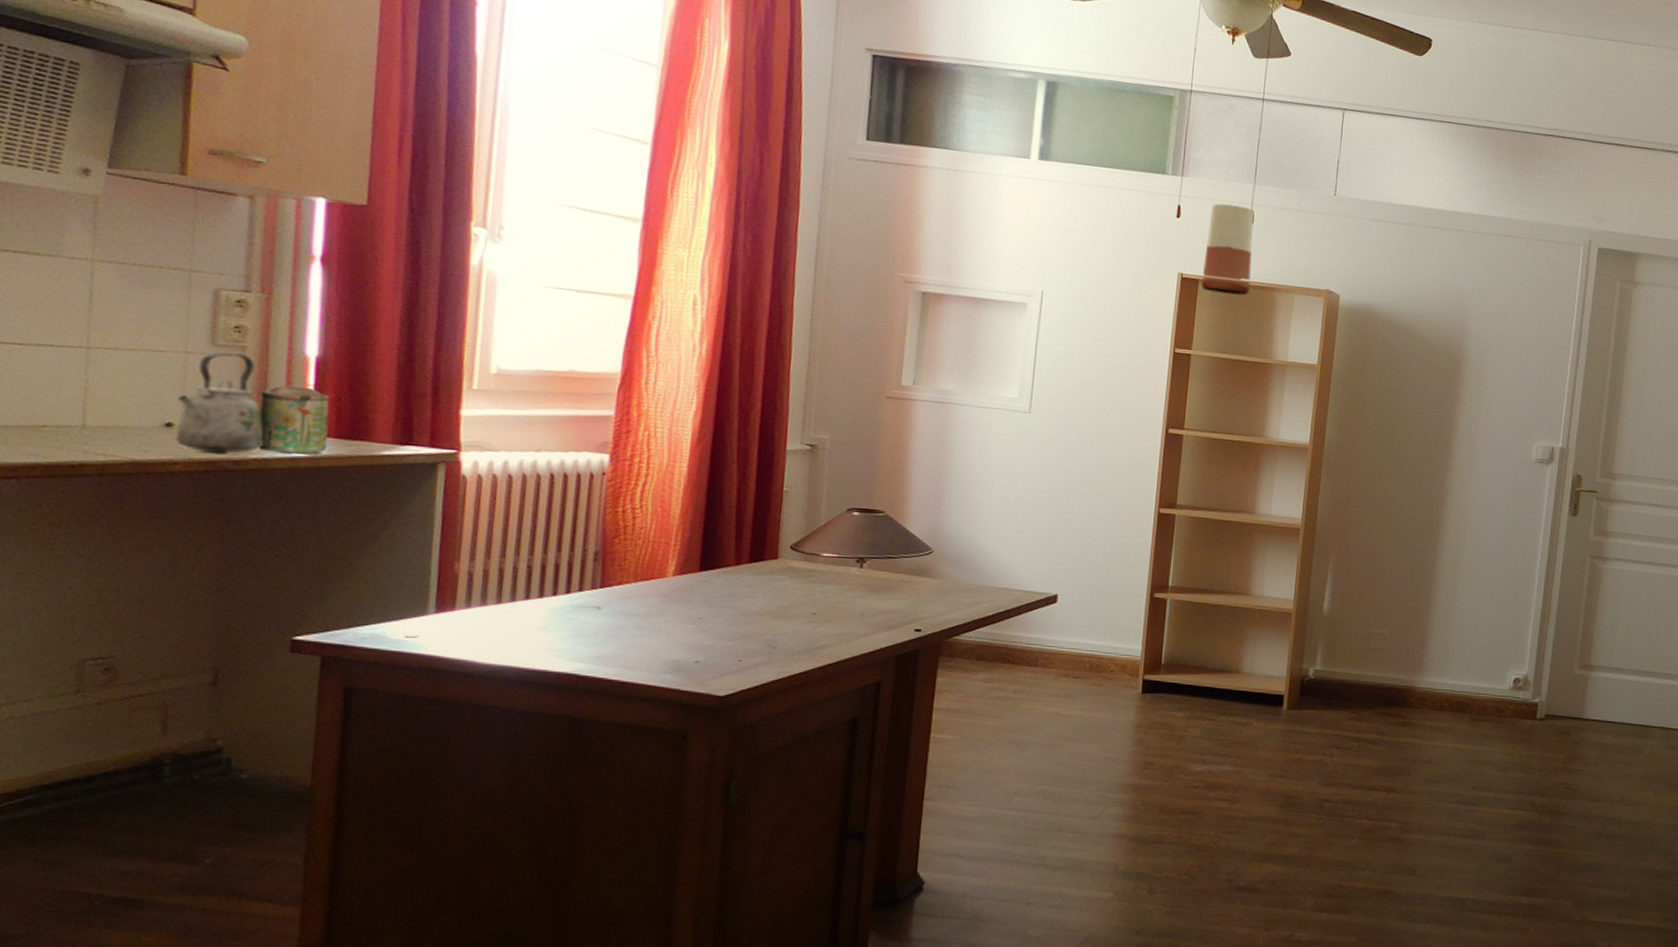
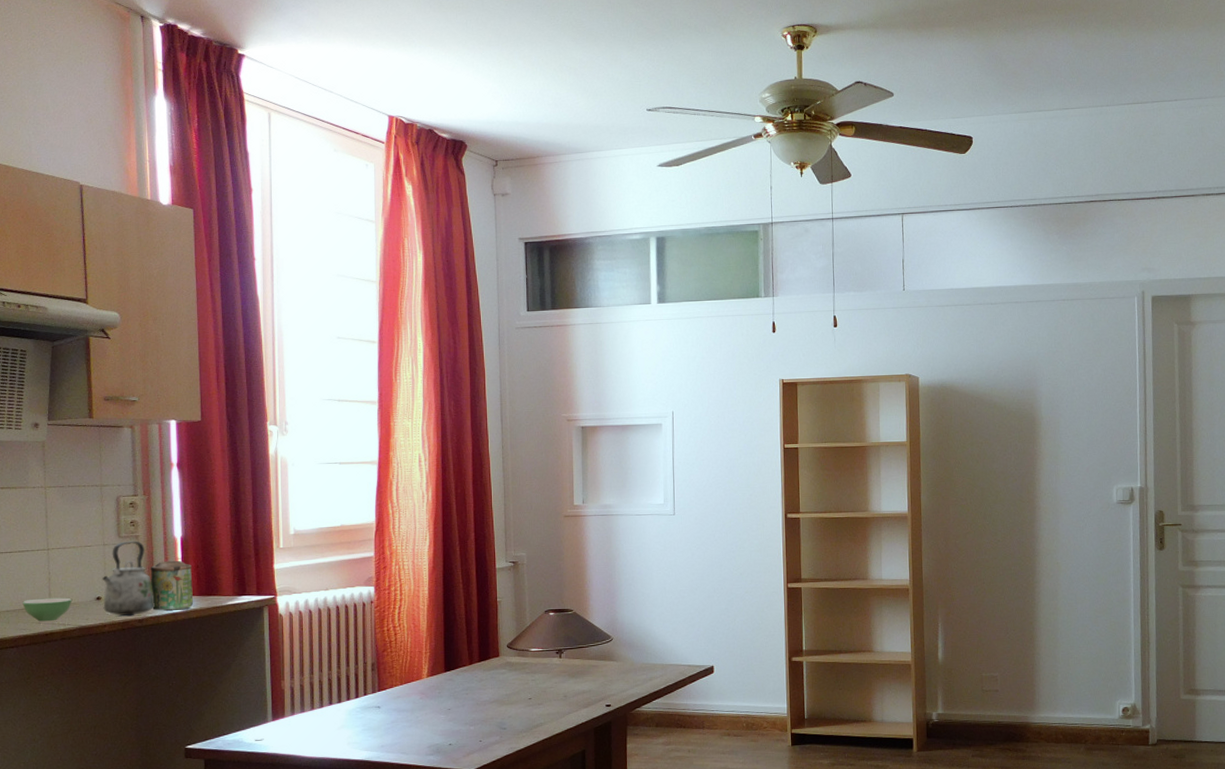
bowl: none [32,414,124,452] -> present [21,597,73,624]
vase: present [1201,203,1255,296] -> none [799,313,840,392]

